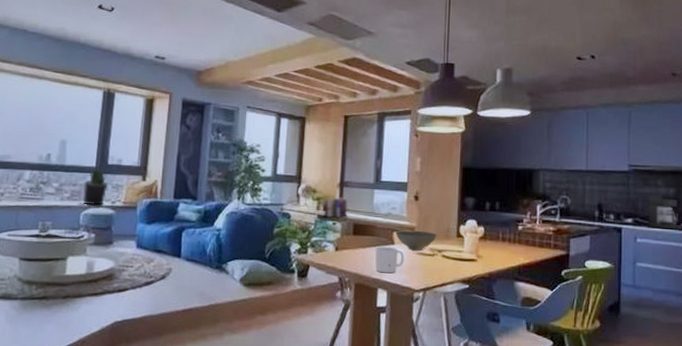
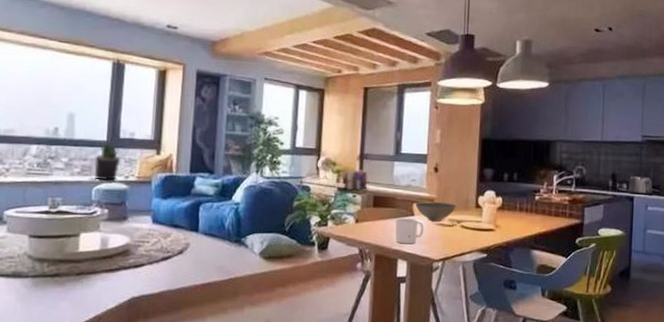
toaster: none [616,207,642,227] -> present [629,176,653,195]

